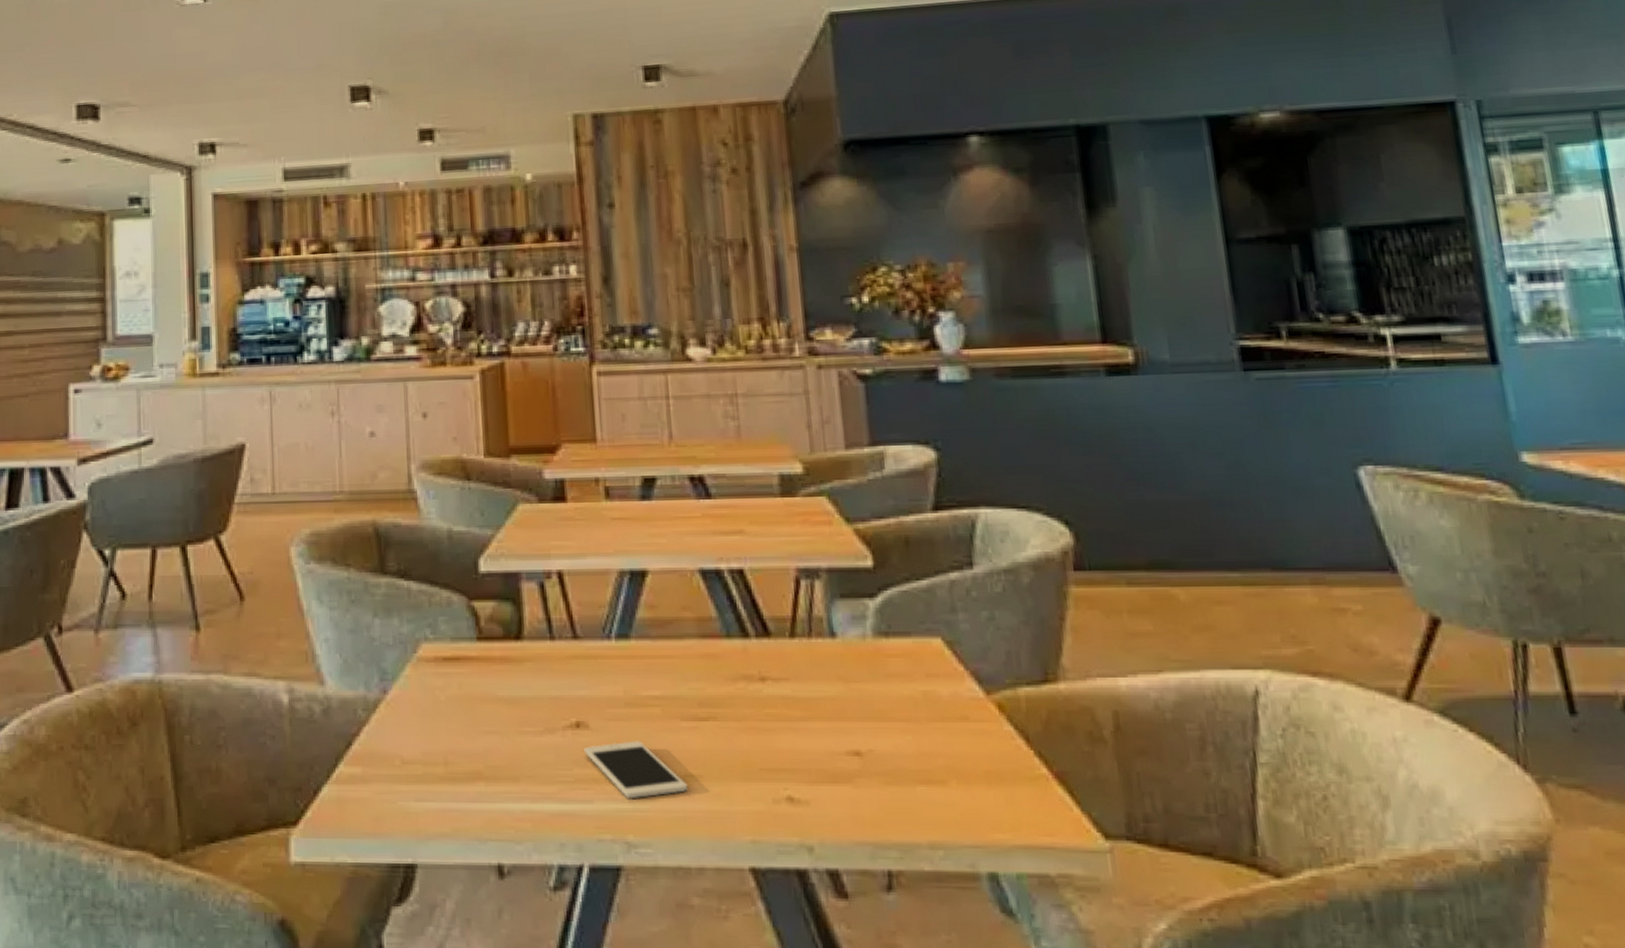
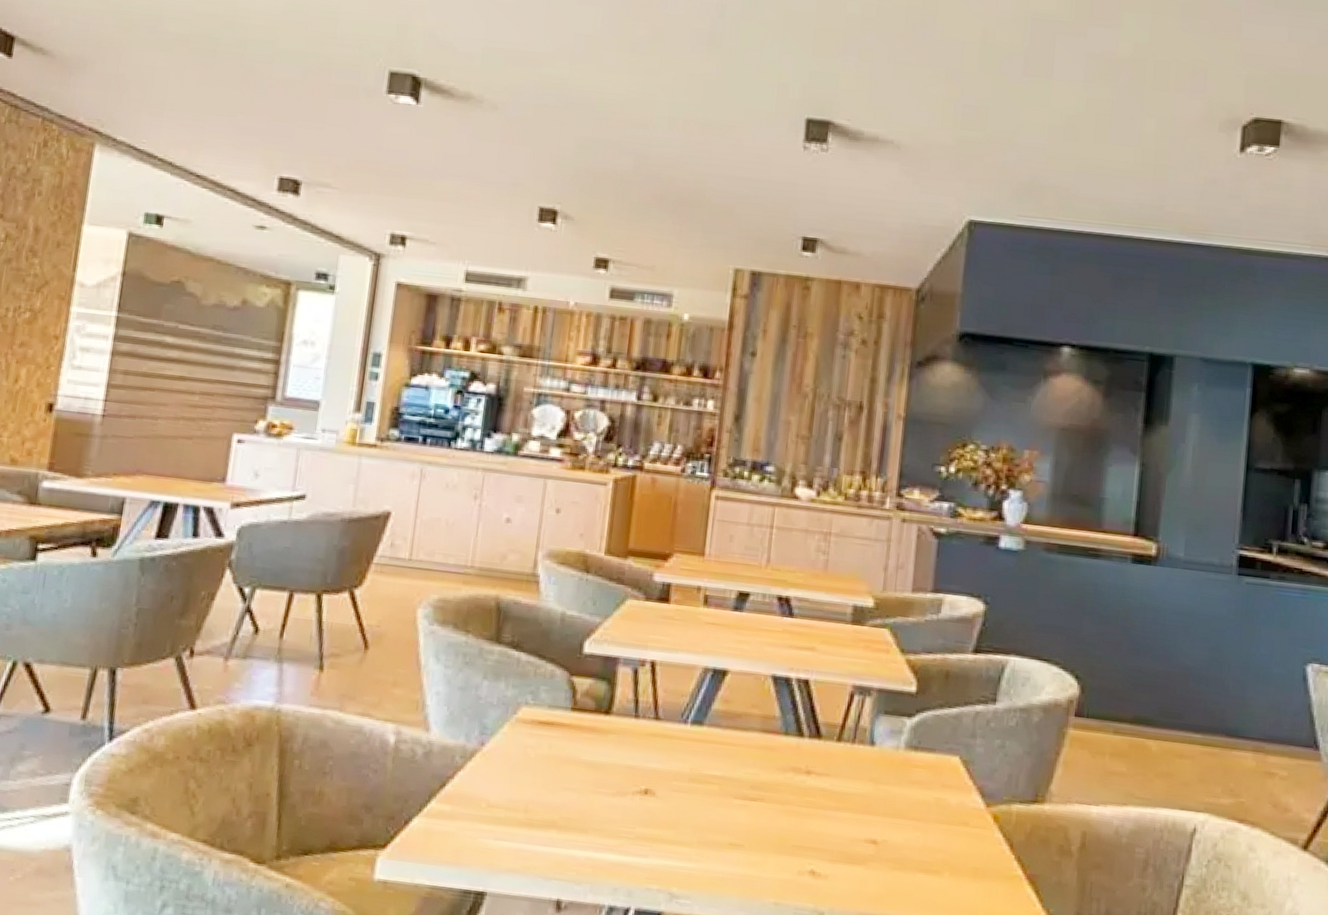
cell phone: present [584,741,687,799] -> none [647,810,729,858]

